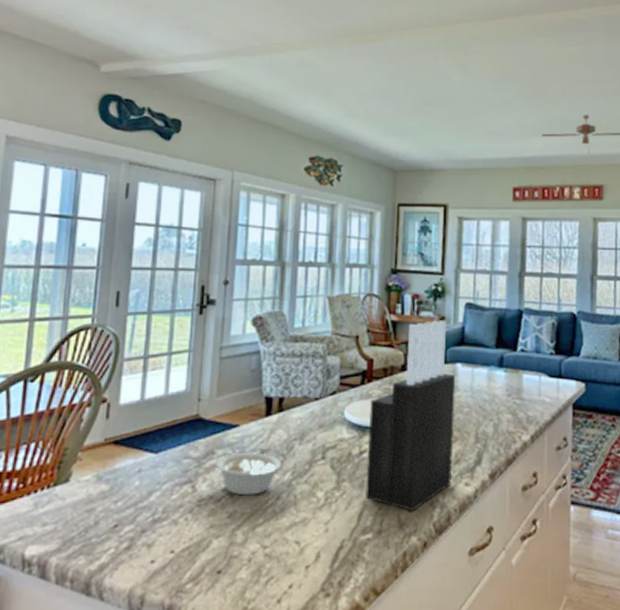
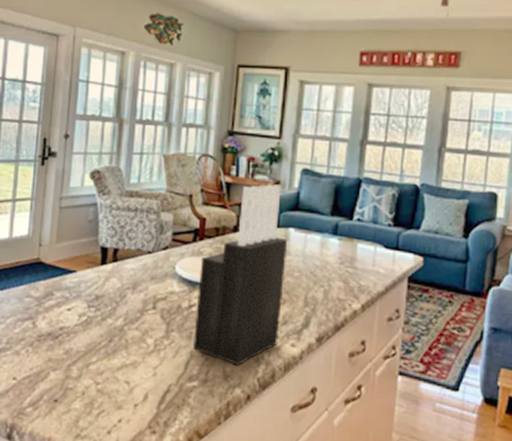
legume: present [215,453,281,496] -> none [54,296,114,336]

